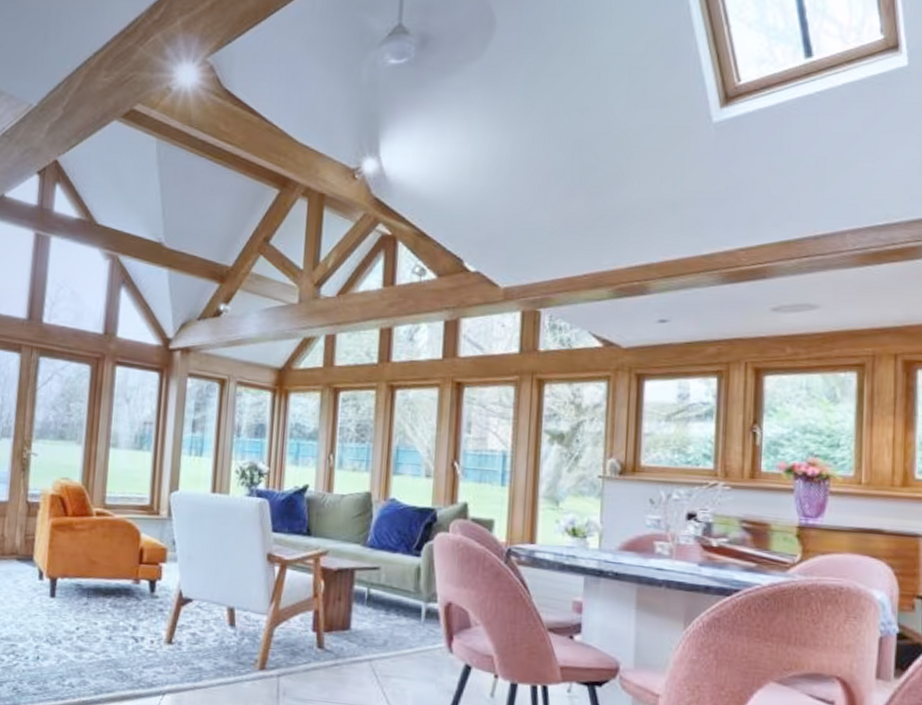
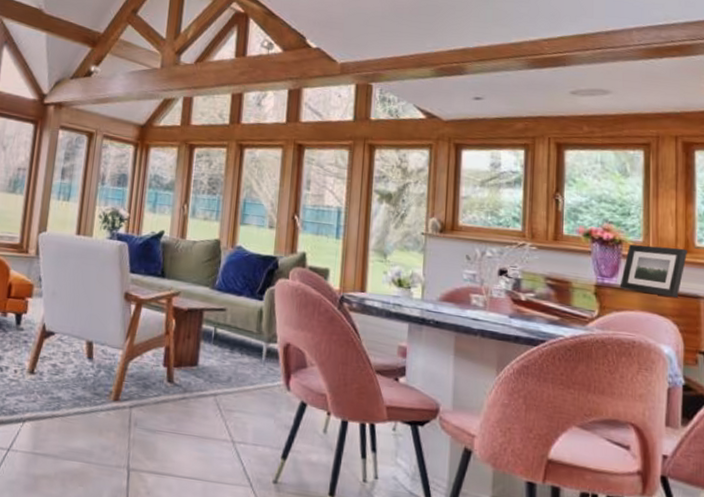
picture frame: none [826,479,905,538] -> present [619,244,687,299]

